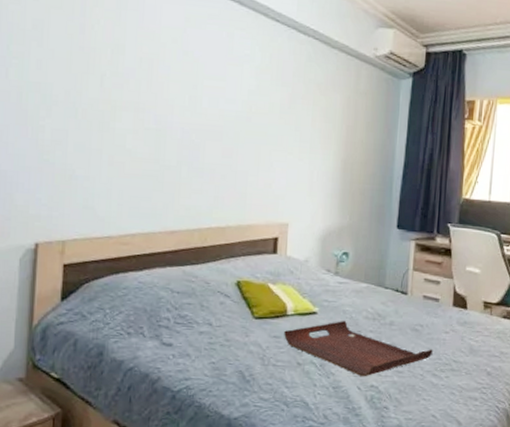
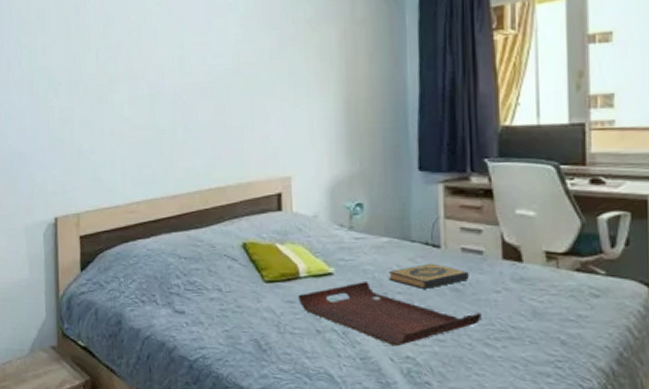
hardback book: none [364,307,427,329] -> present [389,263,469,289]

